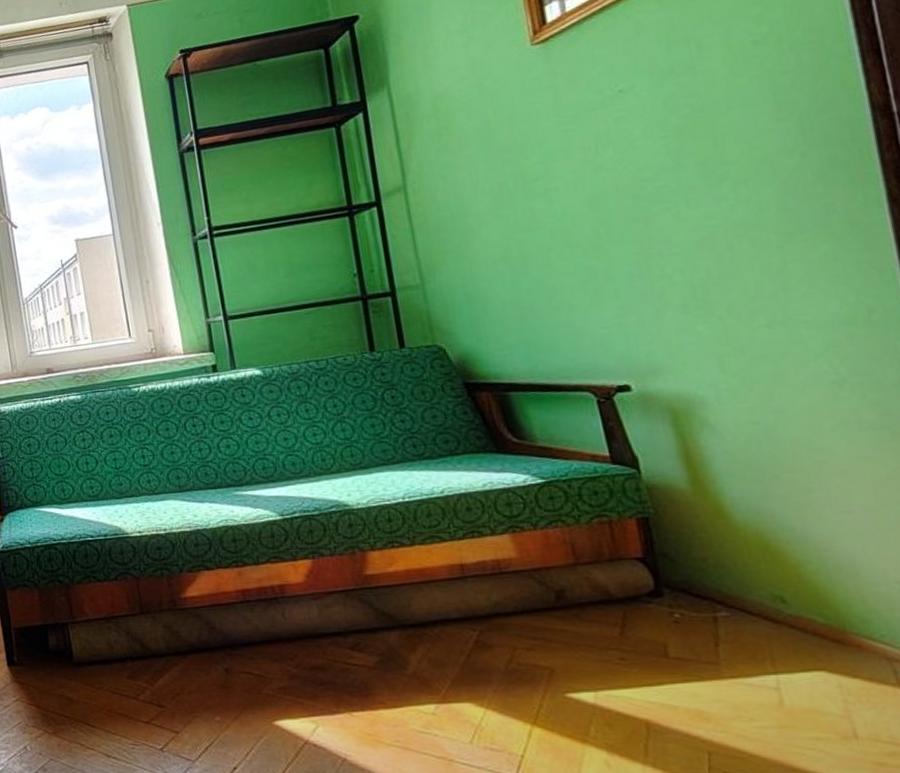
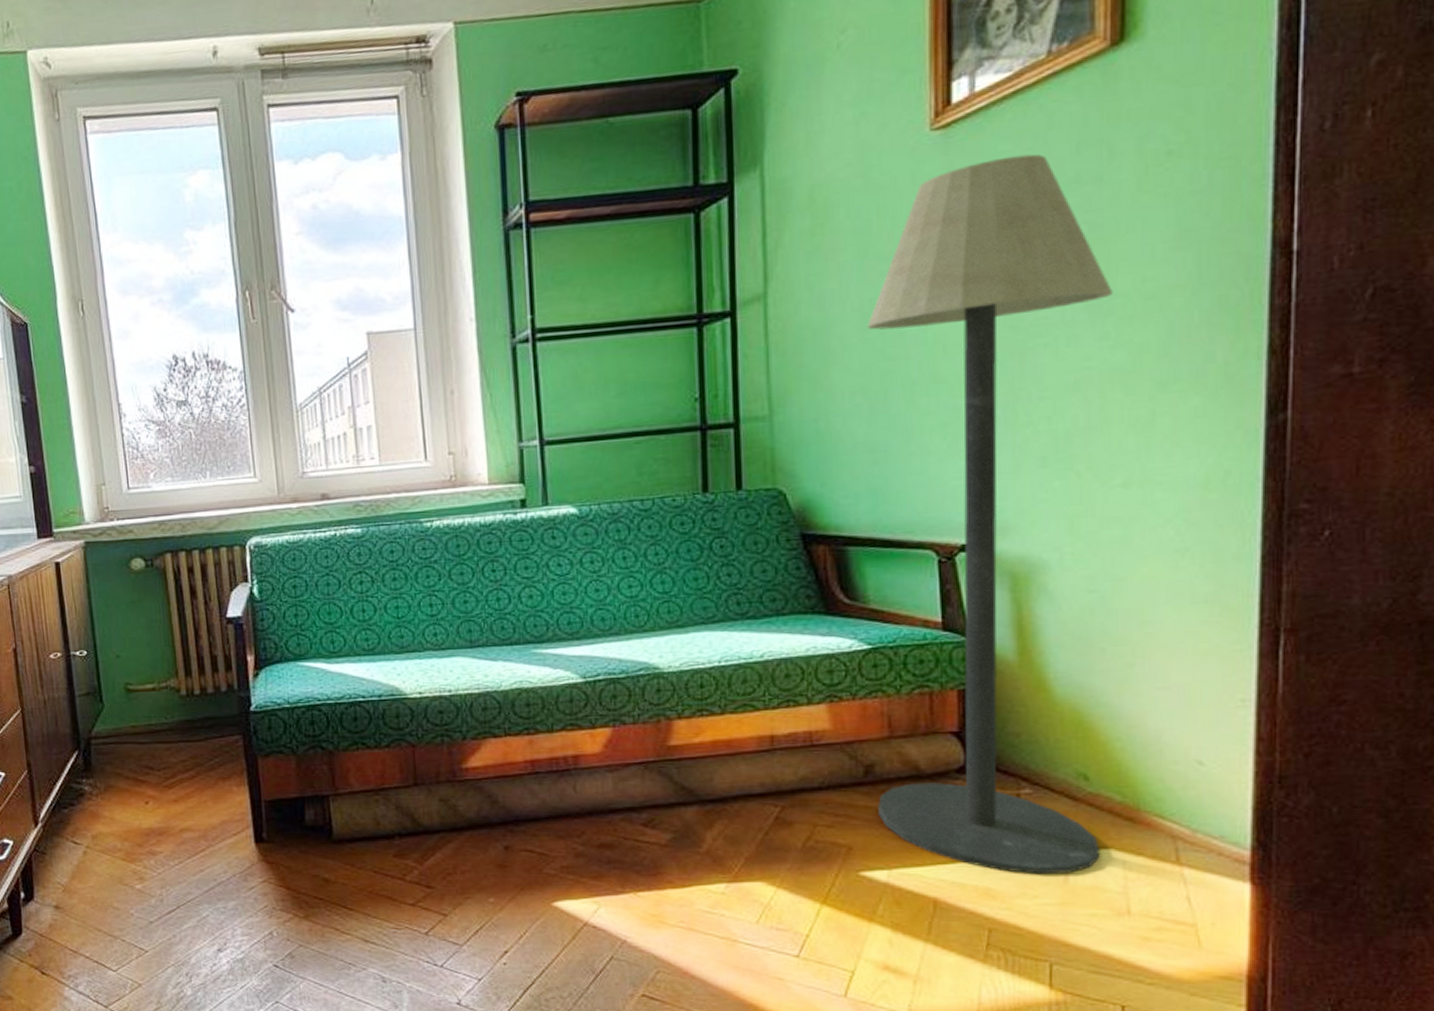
floor lamp: none [499,55,814,697] -> present [868,154,1112,875]

